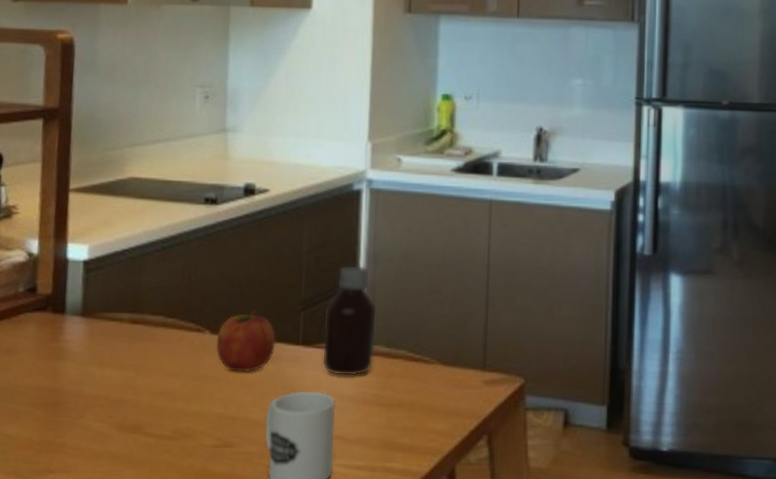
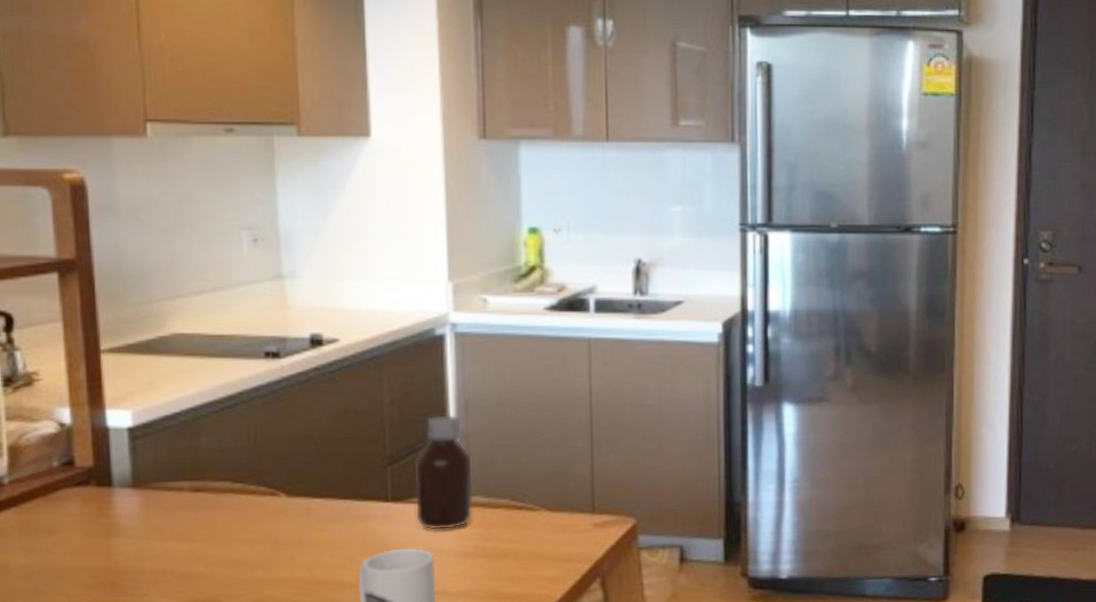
fruit: present [216,309,276,372] -> none [293,468,362,534]

